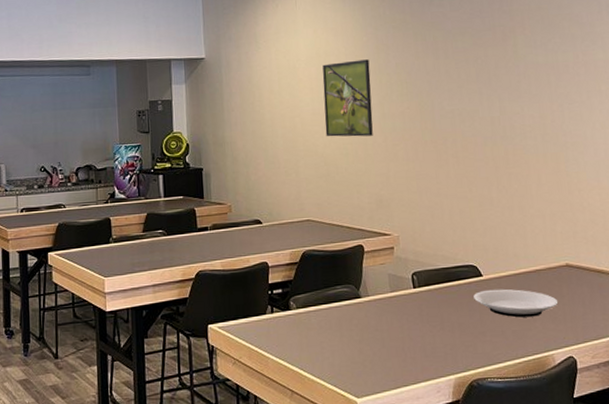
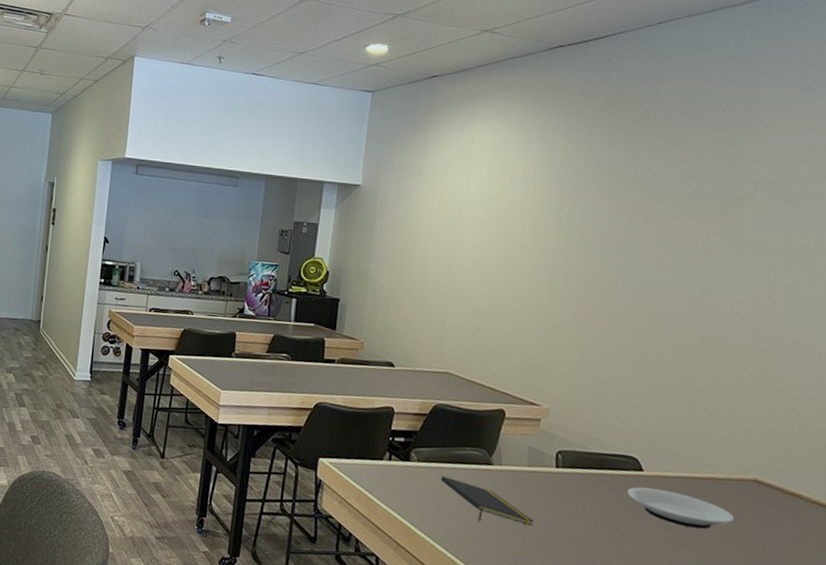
notepad: none [319,317,404,354] -> present [440,476,534,527]
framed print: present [322,59,373,137] -> none [483,209,549,295]

